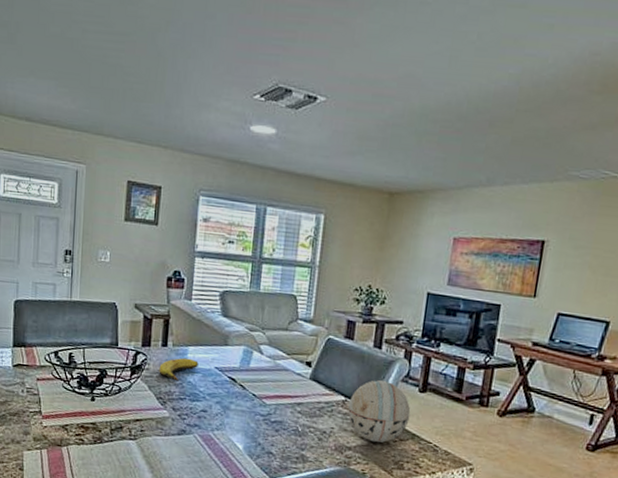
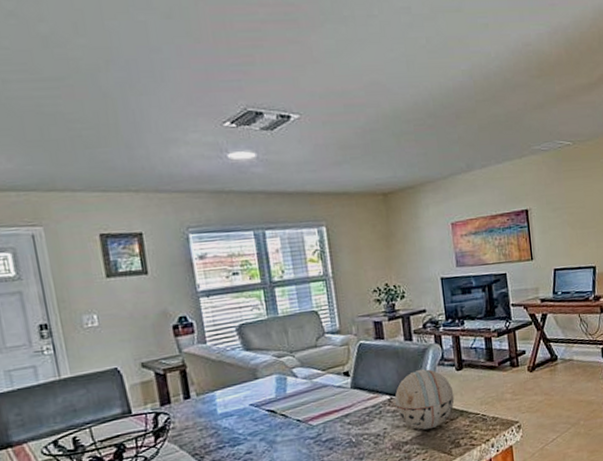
banana: present [159,357,199,382] -> none [186,403,231,432]

